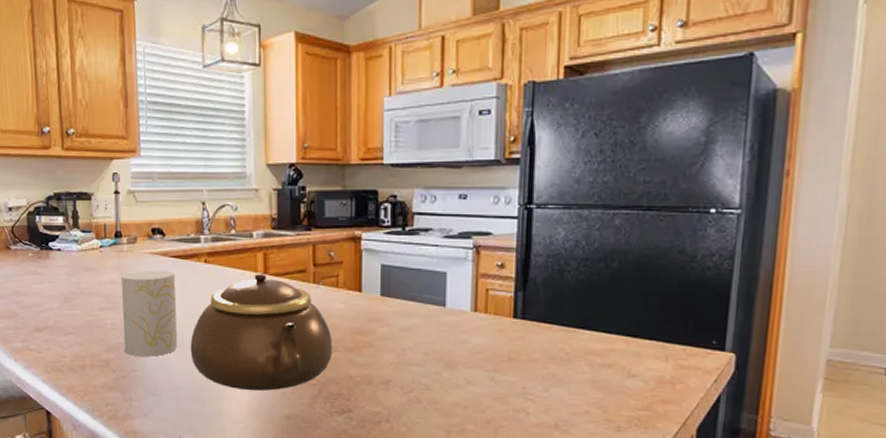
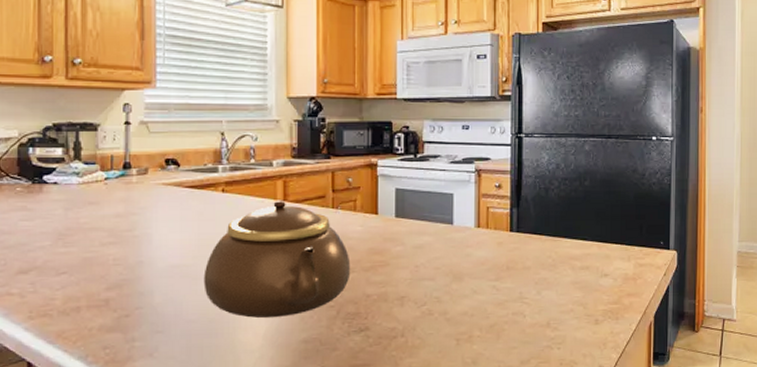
cup: present [120,270,178,357] -> none [127,201,190,292]

